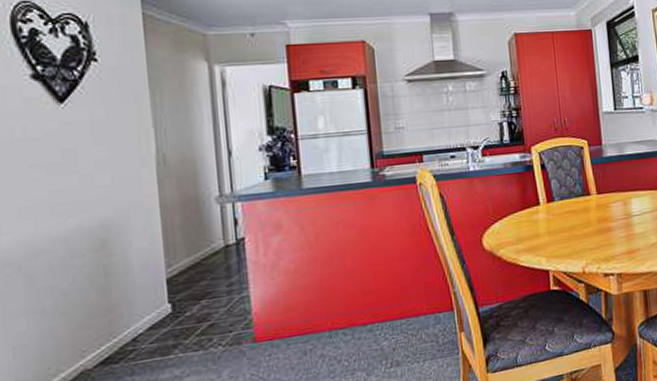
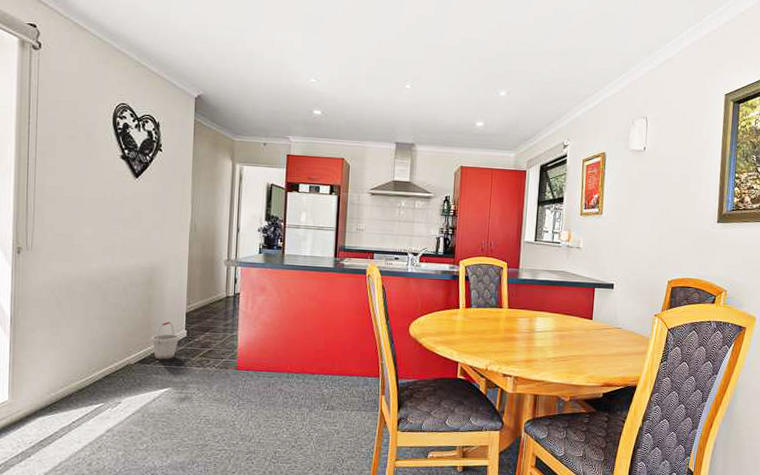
bucket: none [116,296,162,355] -> present [151,321,180,360]

